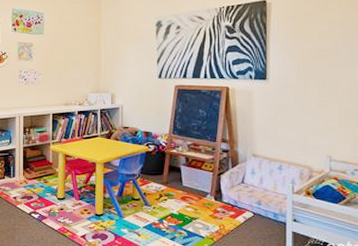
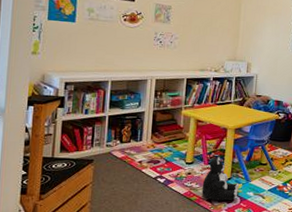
plush toy: none [75,191,113,238] -> present [202,156,240,201]

